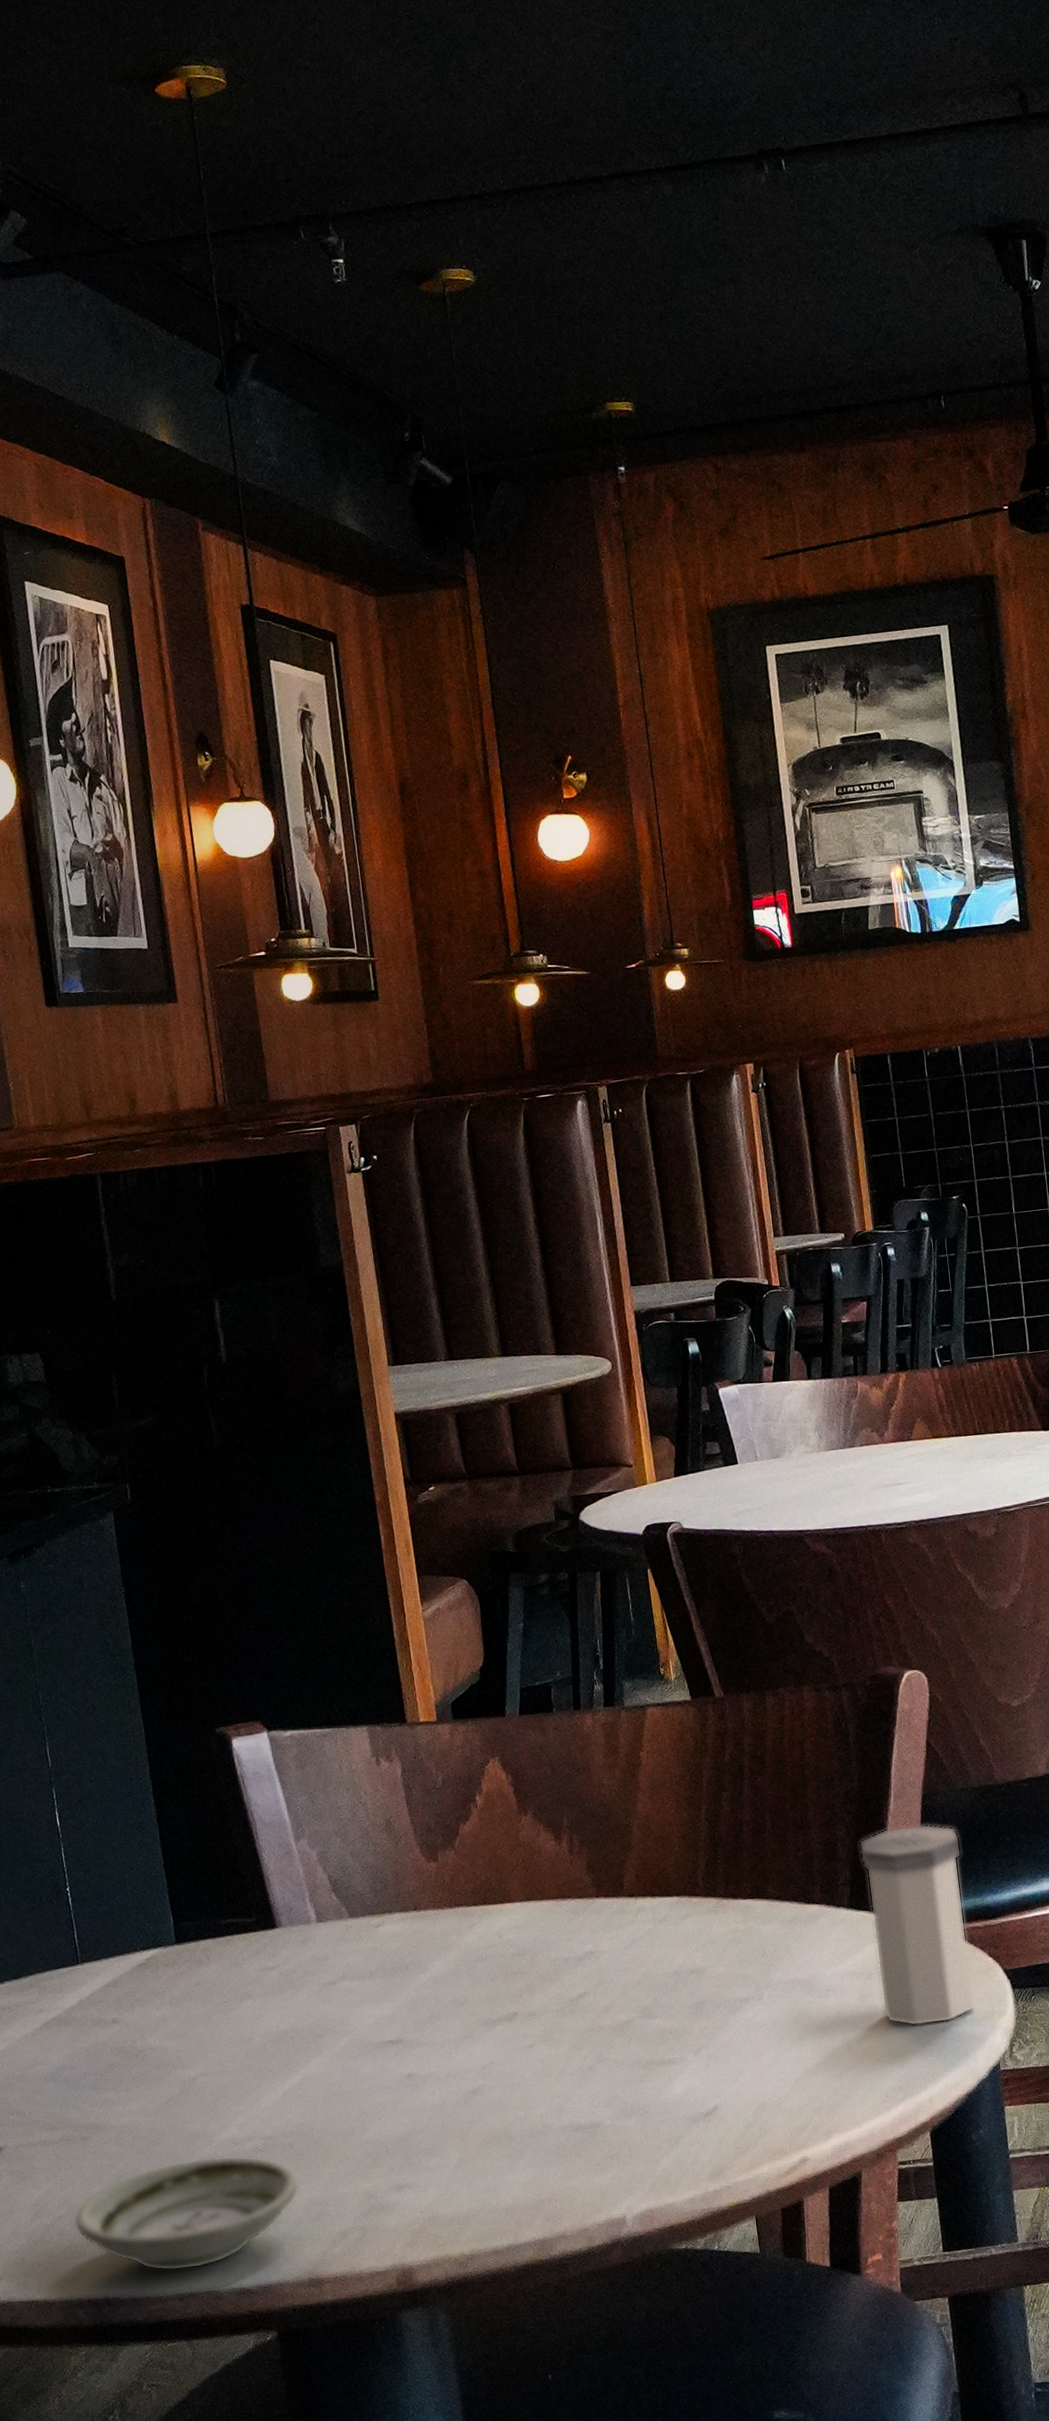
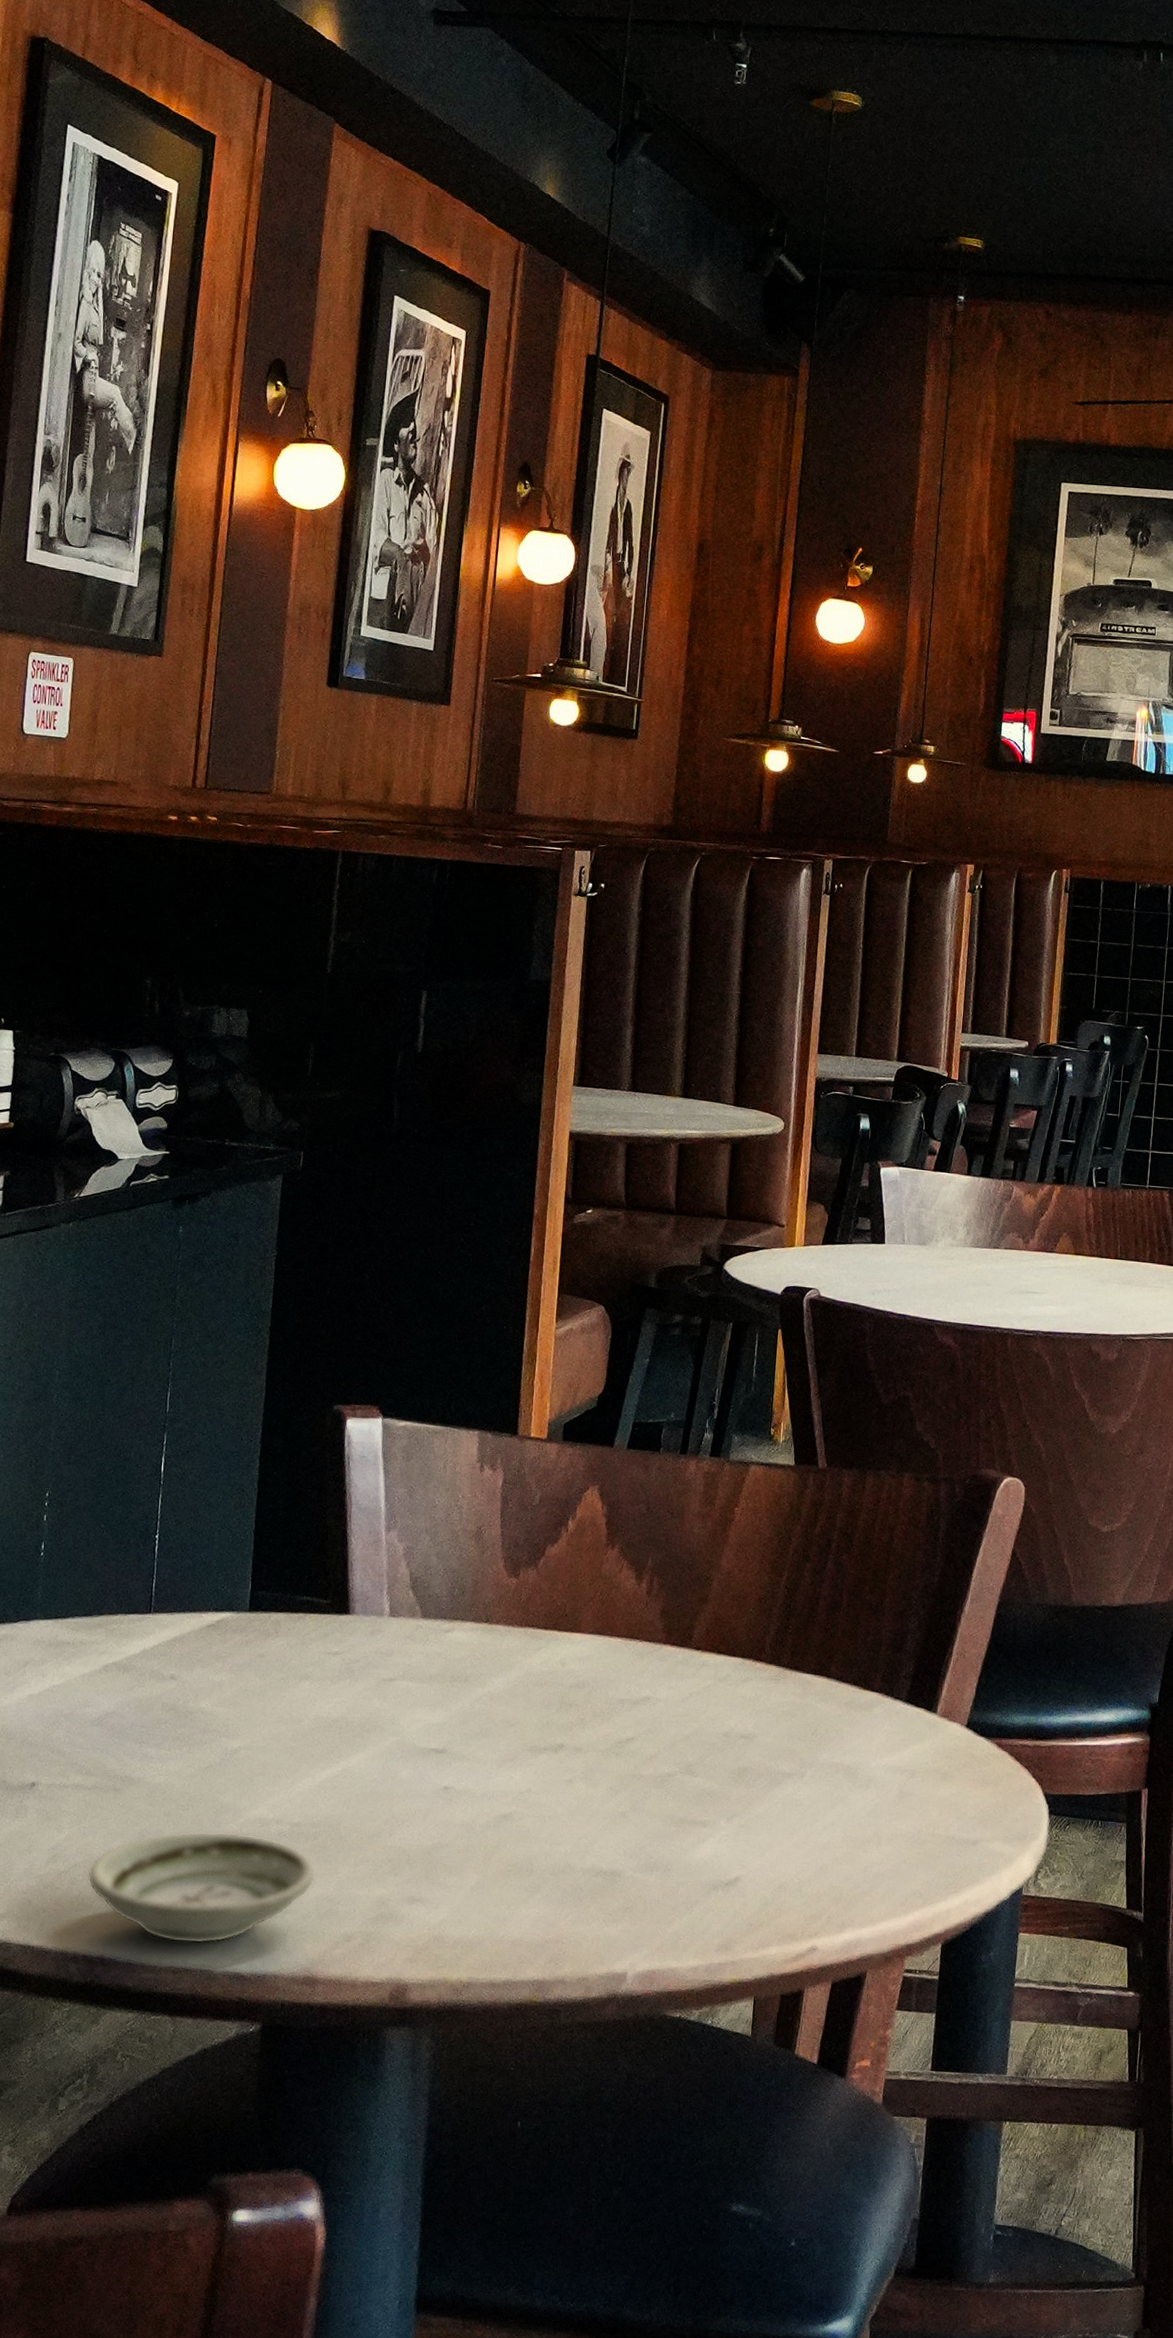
salt shaker: present [859,1824,975,2026] -> none [919,1629,1027,1836]

